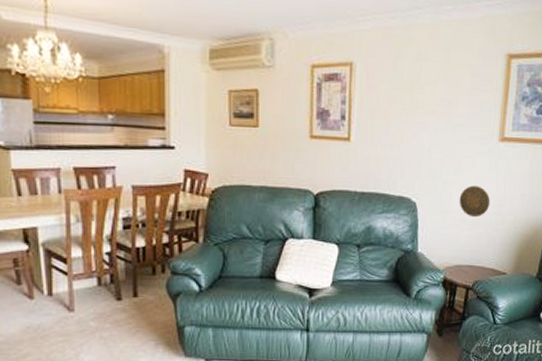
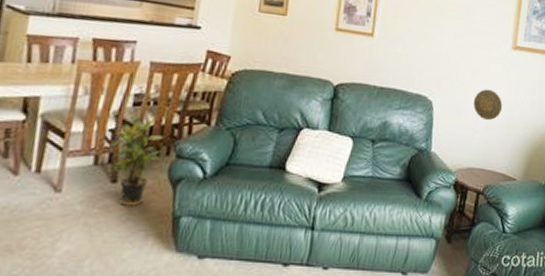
potted plant: none [109,236,157,320] -> present [109,113,164,206]

